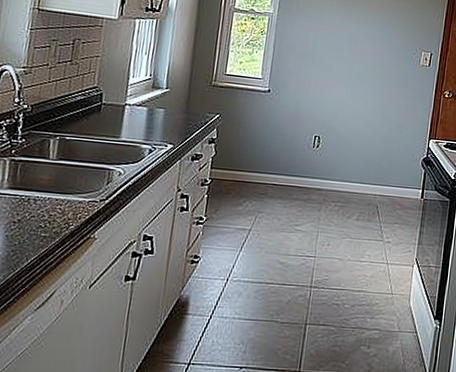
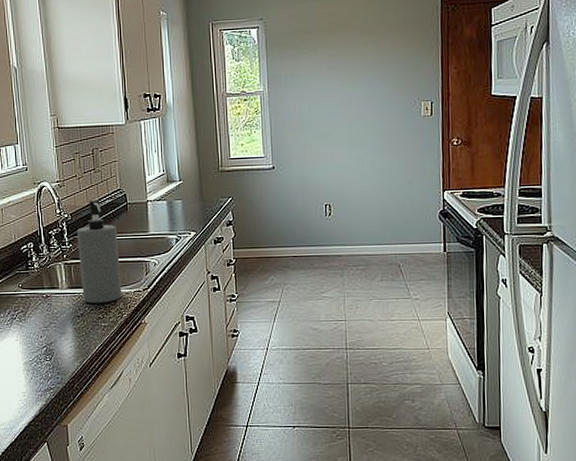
soap dispenser: none [24,93,83,211] -> present [76,200,122,303]

